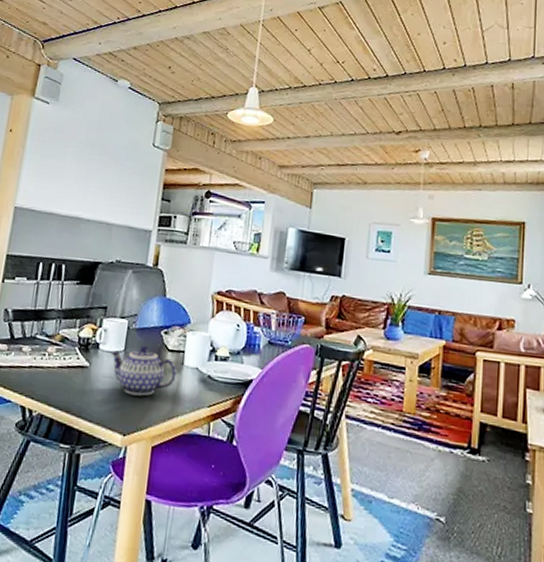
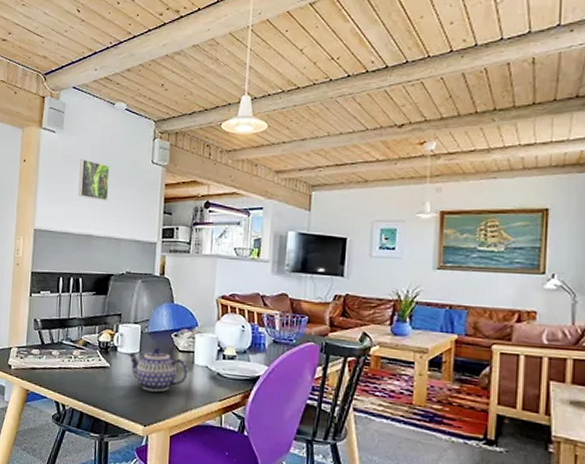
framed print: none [69,135,107,182] -> present [78,159,110,201]

